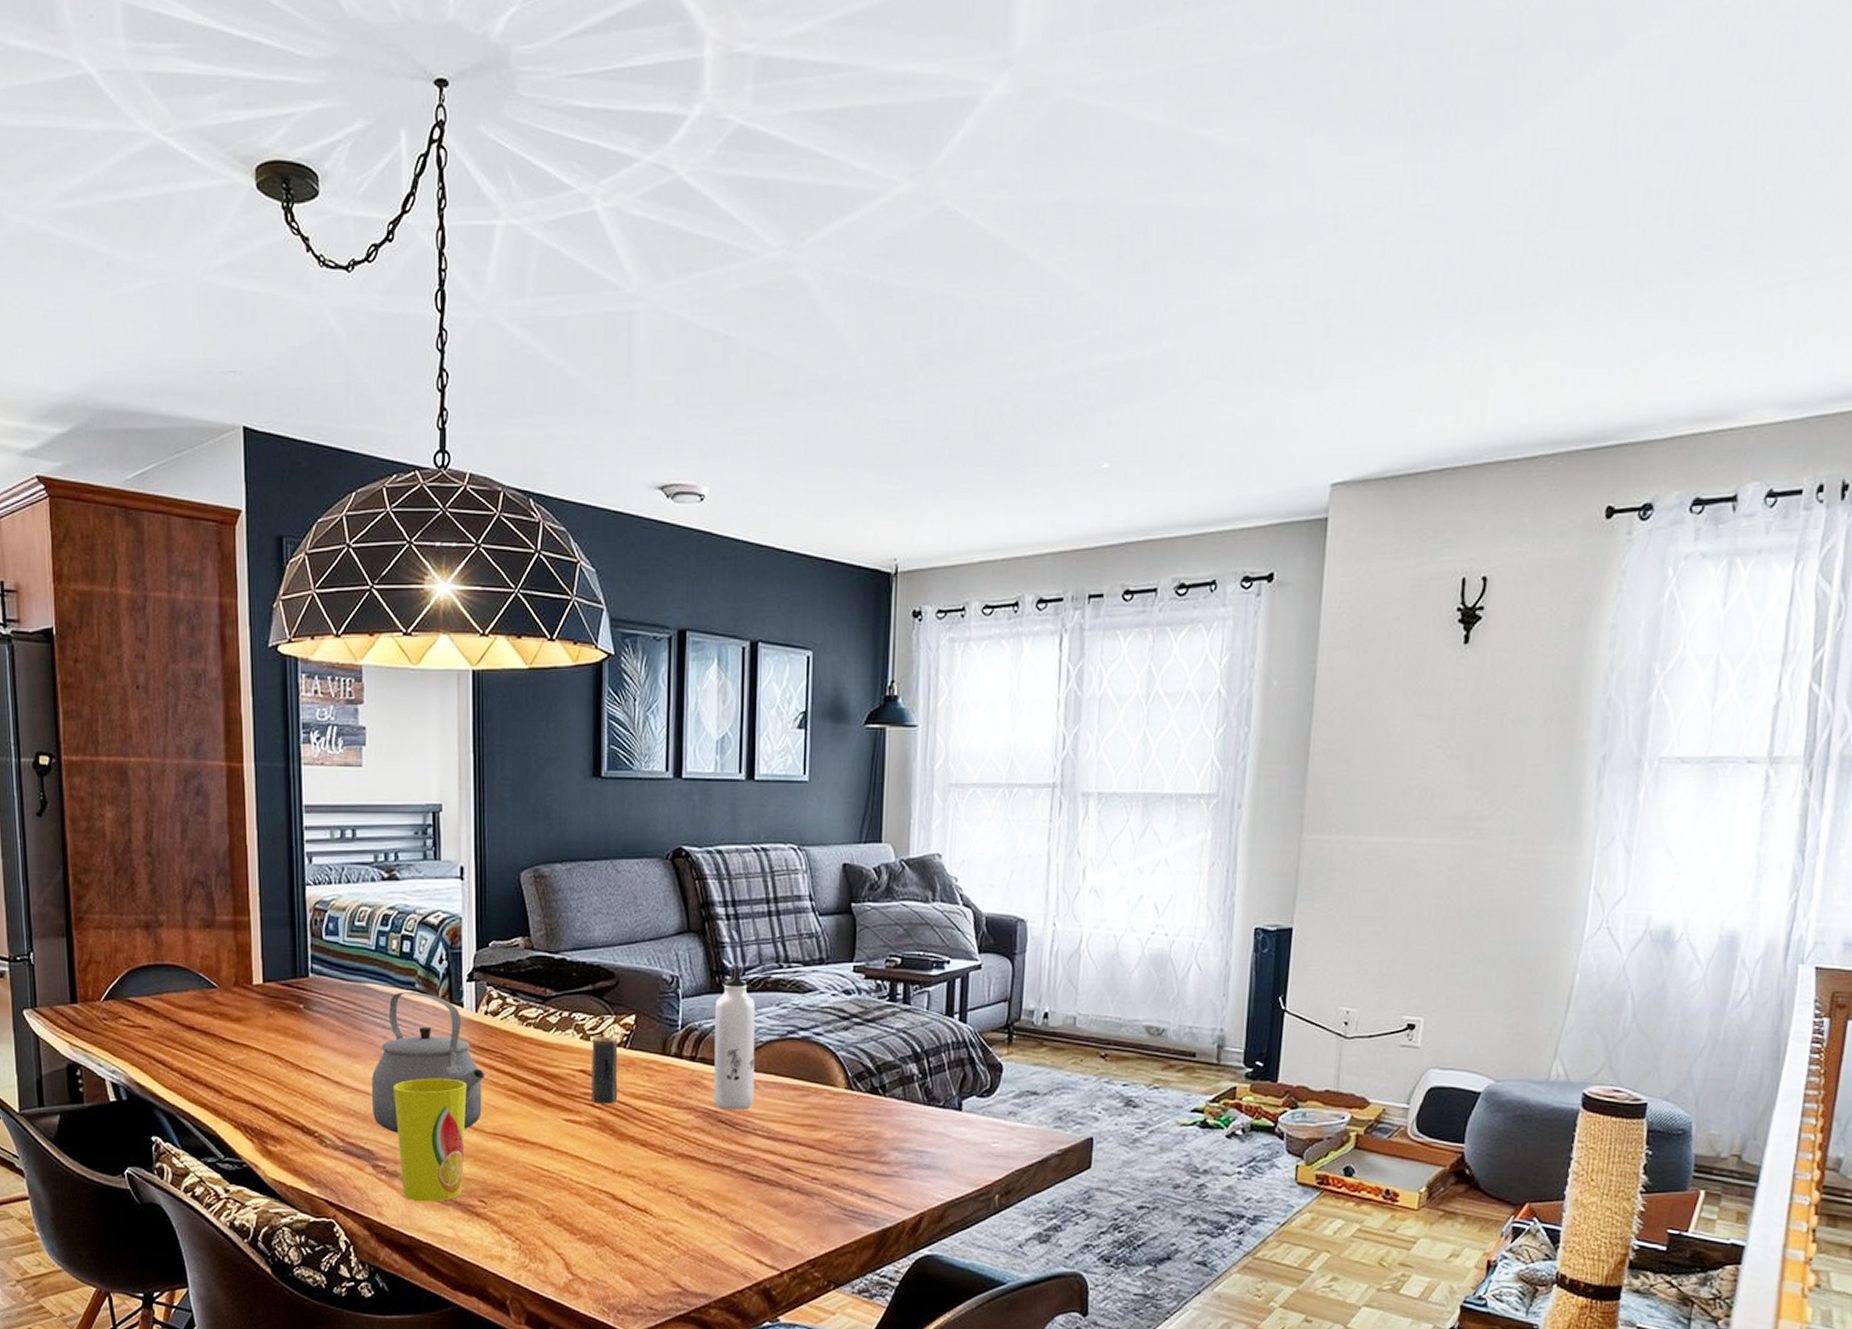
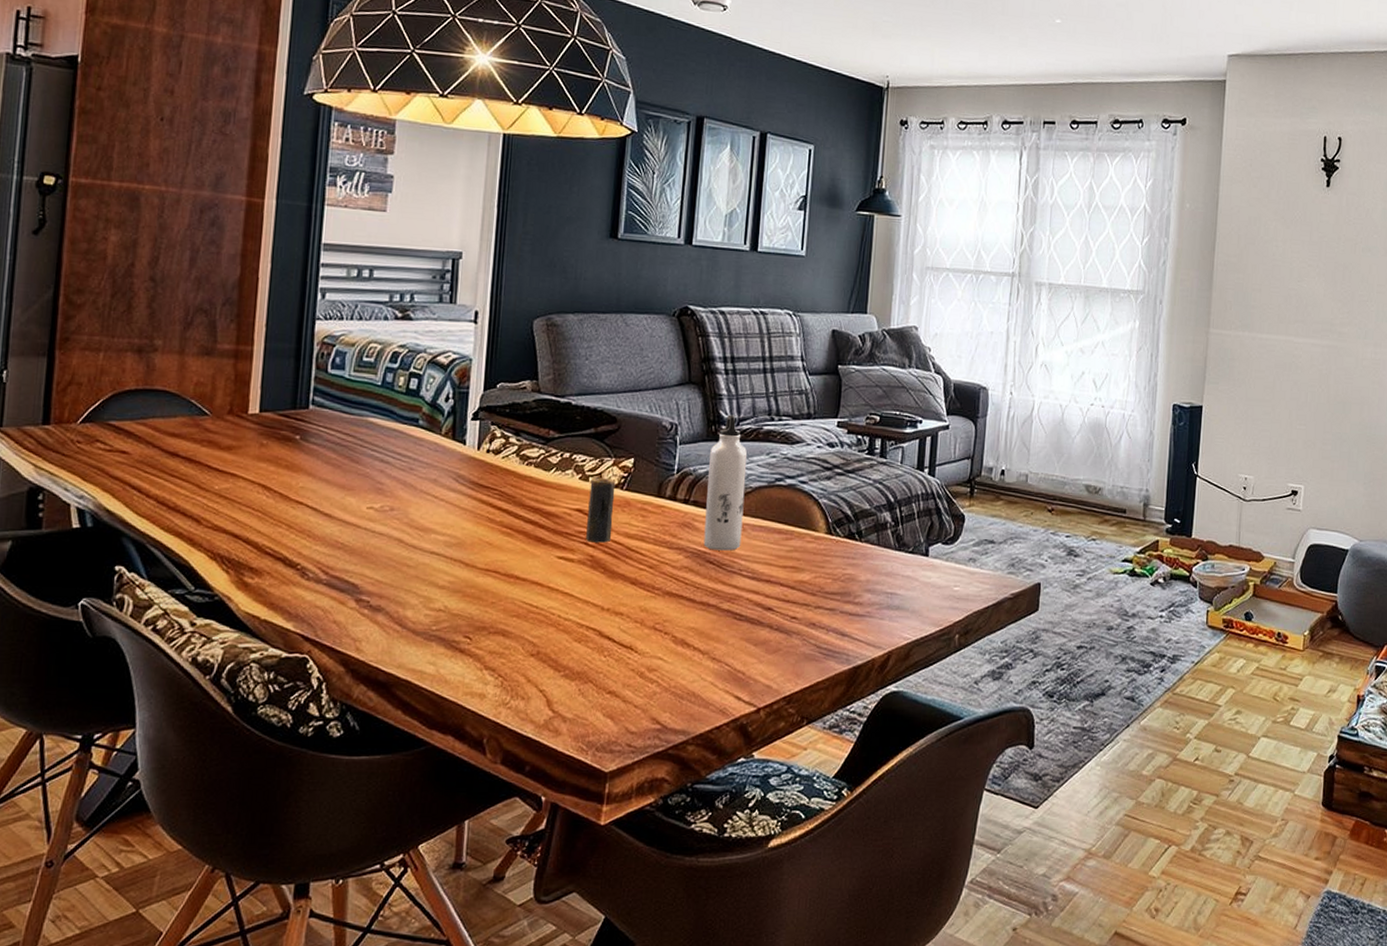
tea kettle: present [371,992,486,1133] -> none [361,427,482,567]
cup: present [392,1078,467,1202] -> none [385,512,462,638]

